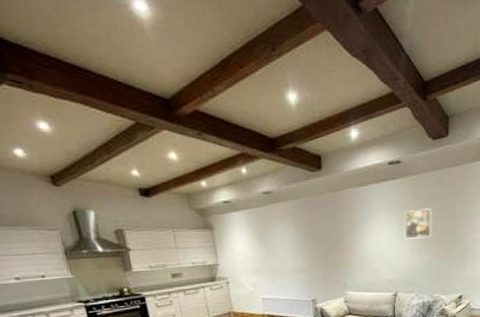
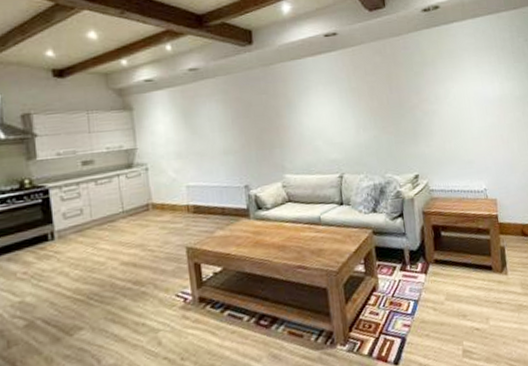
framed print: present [404,208,432,239] -> none [345,80,377,114]

